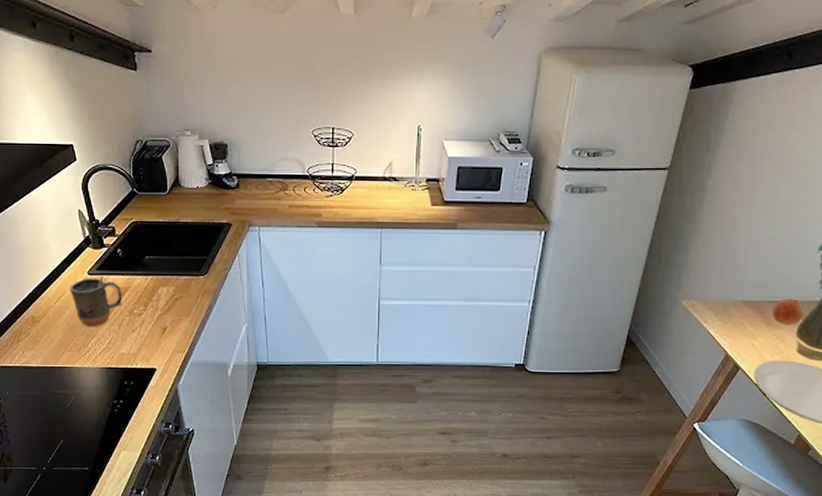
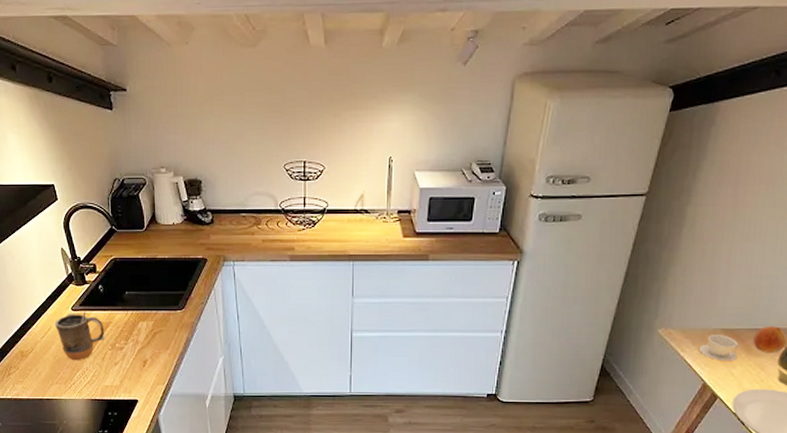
teacup: none [721,306,759,333] -> present [698,335,739,361]

